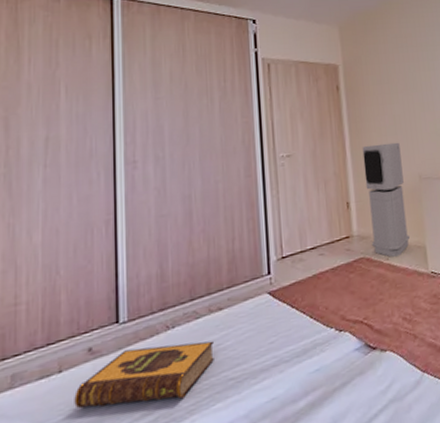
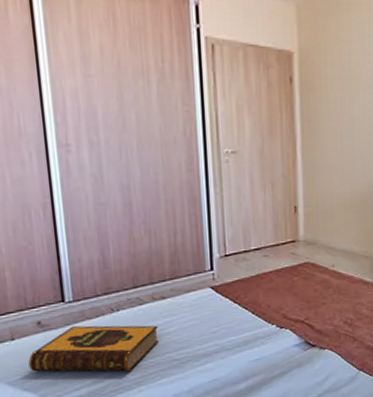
air purifier: present [362,142,410,257] -> none [314,147,358,265]

